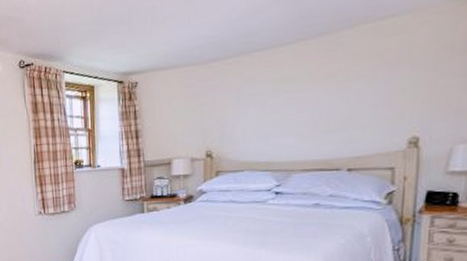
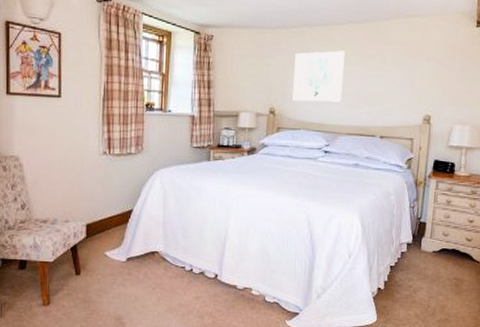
wall art: none [232,74,295,141] -> present [292,50,345,102]

